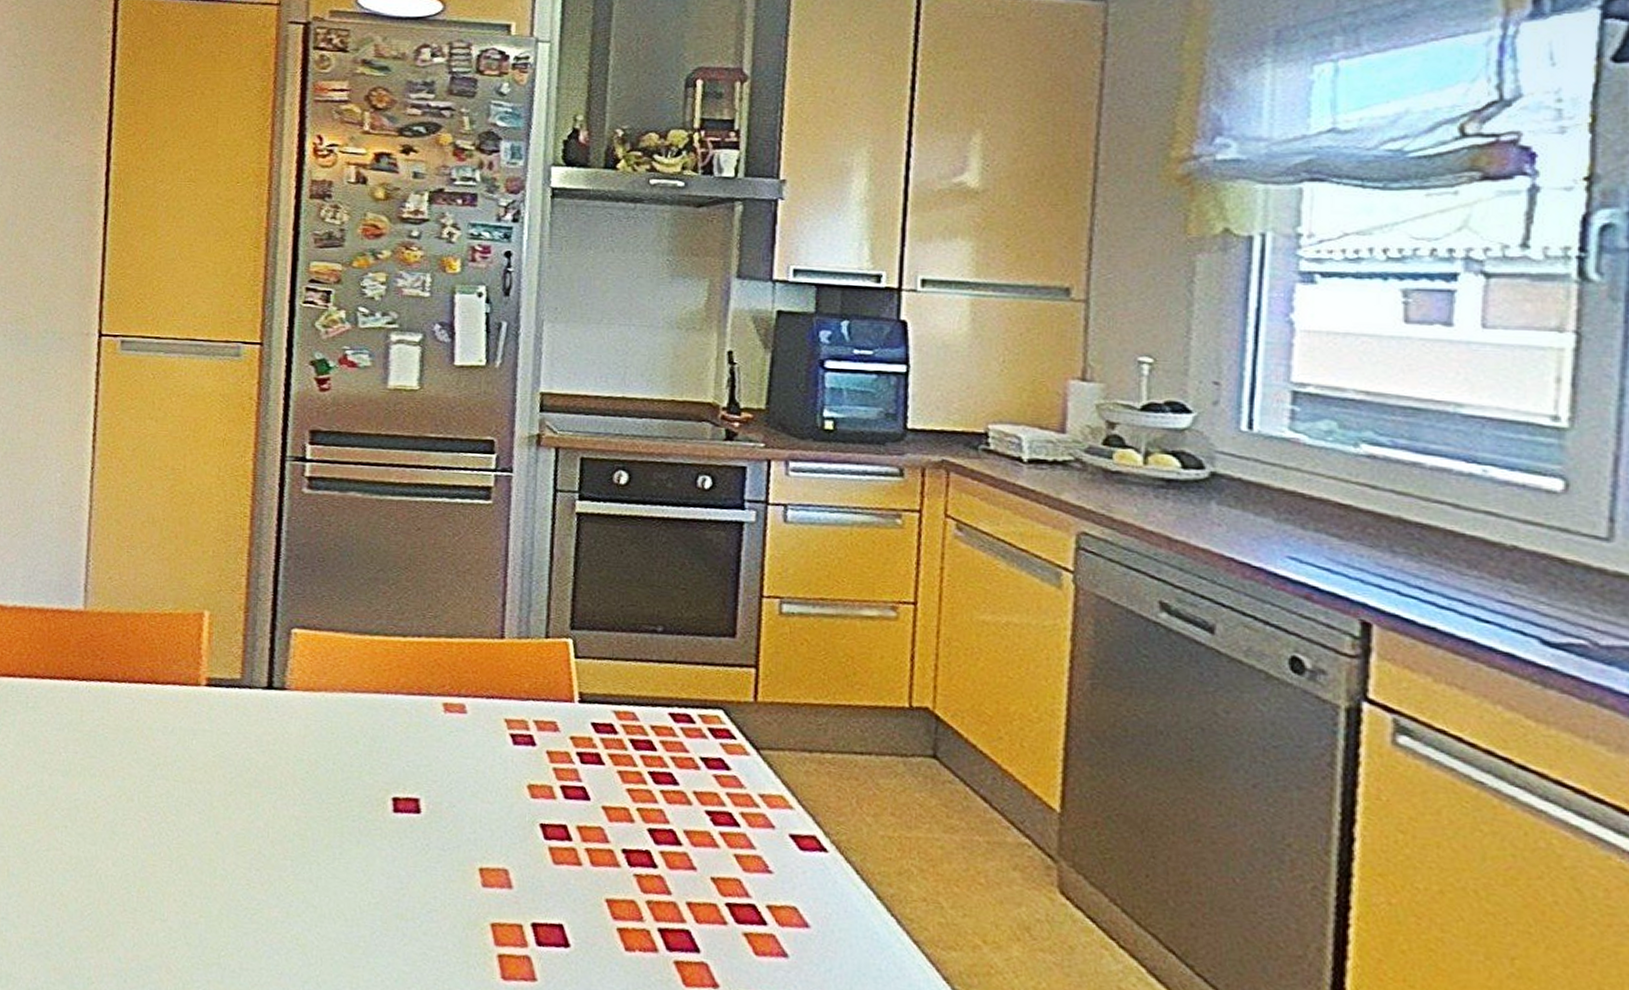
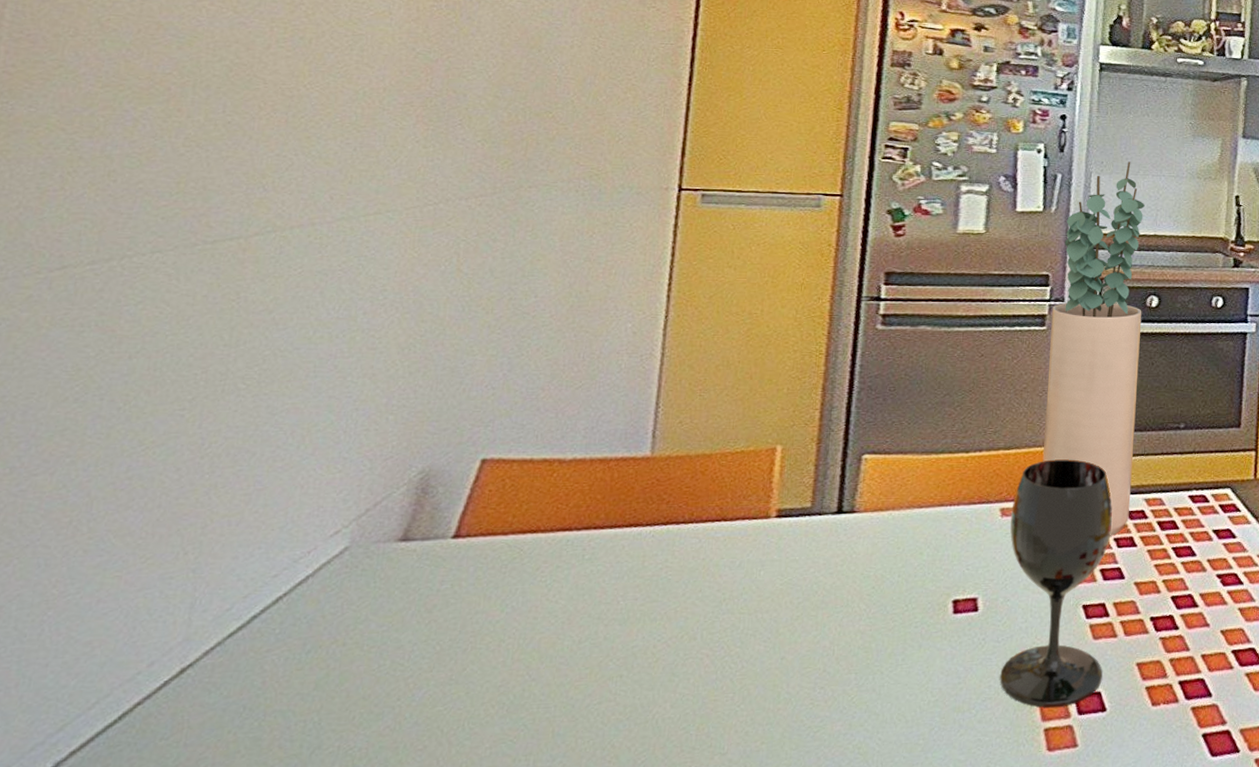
wine glass: none [446,653,575,934] -> present [1000,459,1113,708]
vase: none [490,307,610,749] -> present [1042,161,1145,536]

